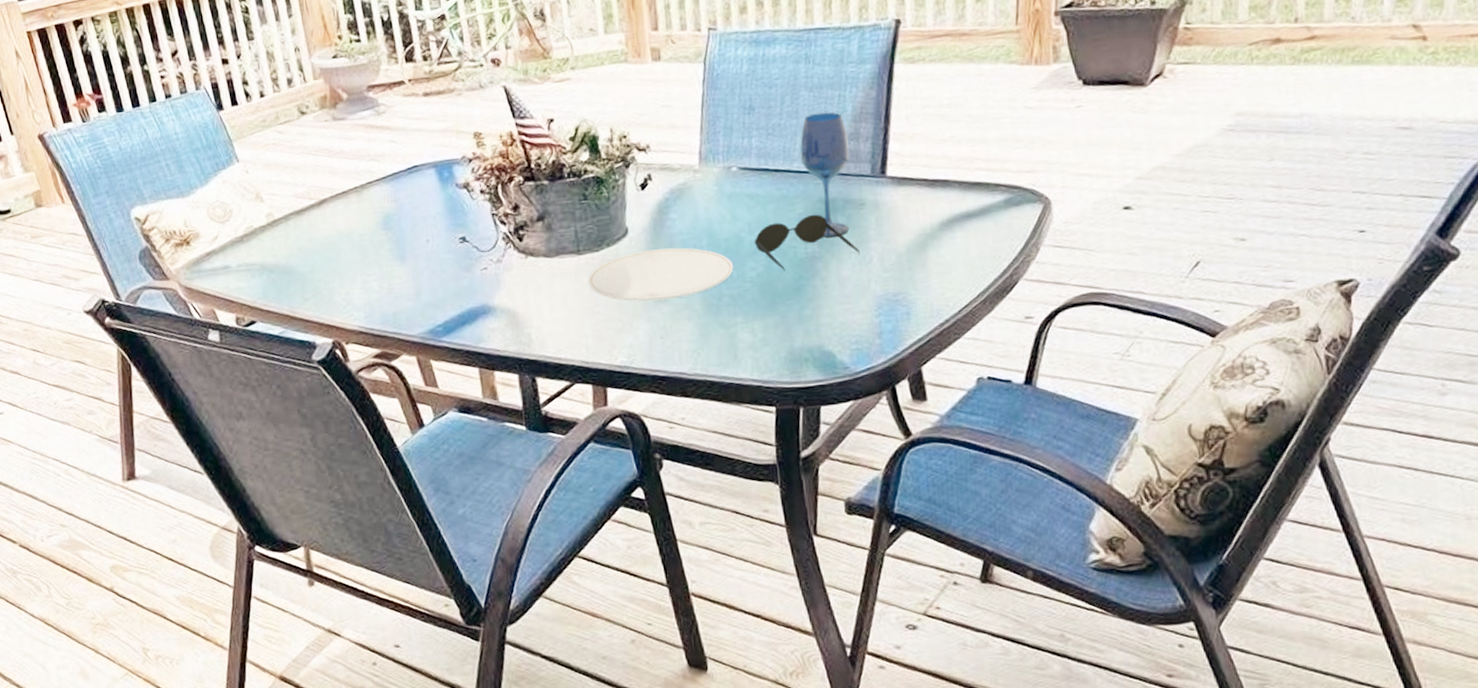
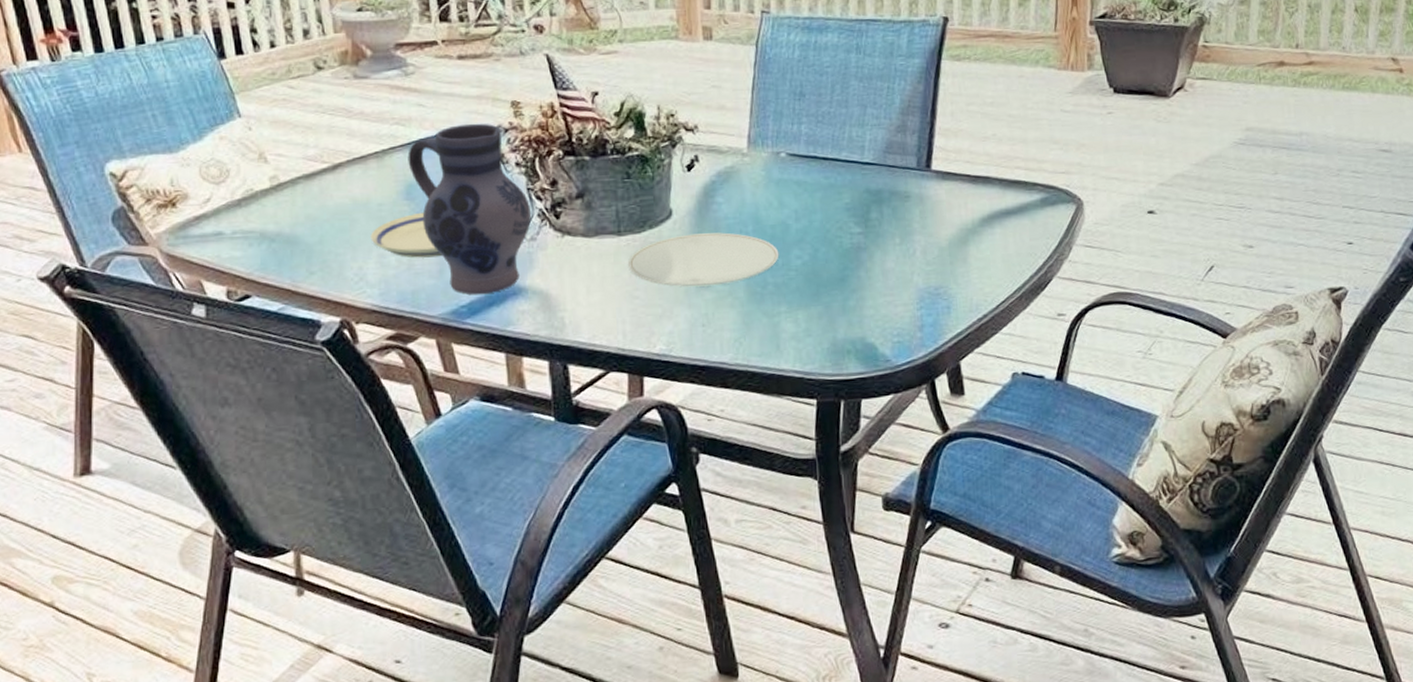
plate: none [354,240,418,283] -> present [370,212,442,258]
pitcher: none [383,155,497,315] -> present [408,123,532,295]
sunglasses: present [754,214,860,271] -> none [800,204,904,261]
wineglass: present [800,112,849,237] -> none [848,103,896,227]

